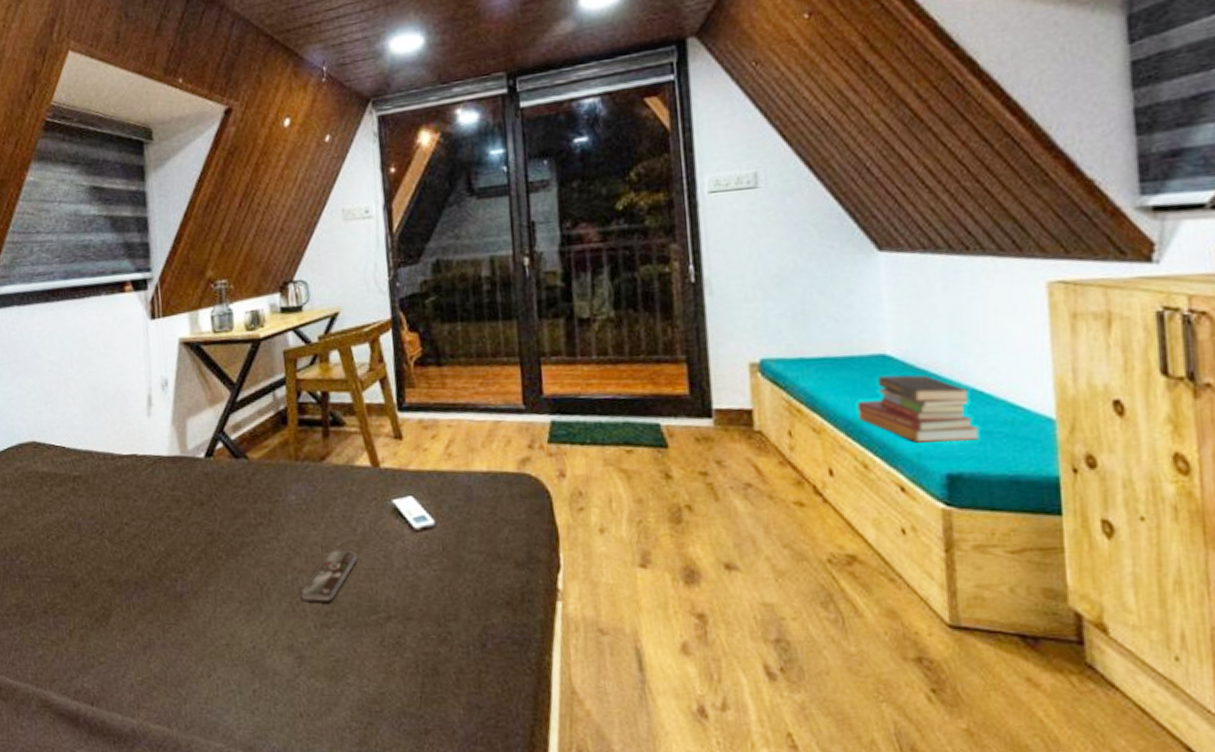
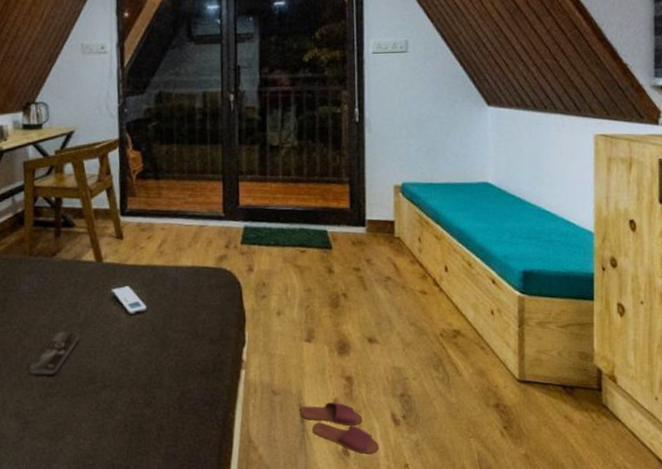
slippers: none [637,647,749,716] -> present [300,402,379,454]
books: present [856,374,979,443] -> none [466,198,545,248]

